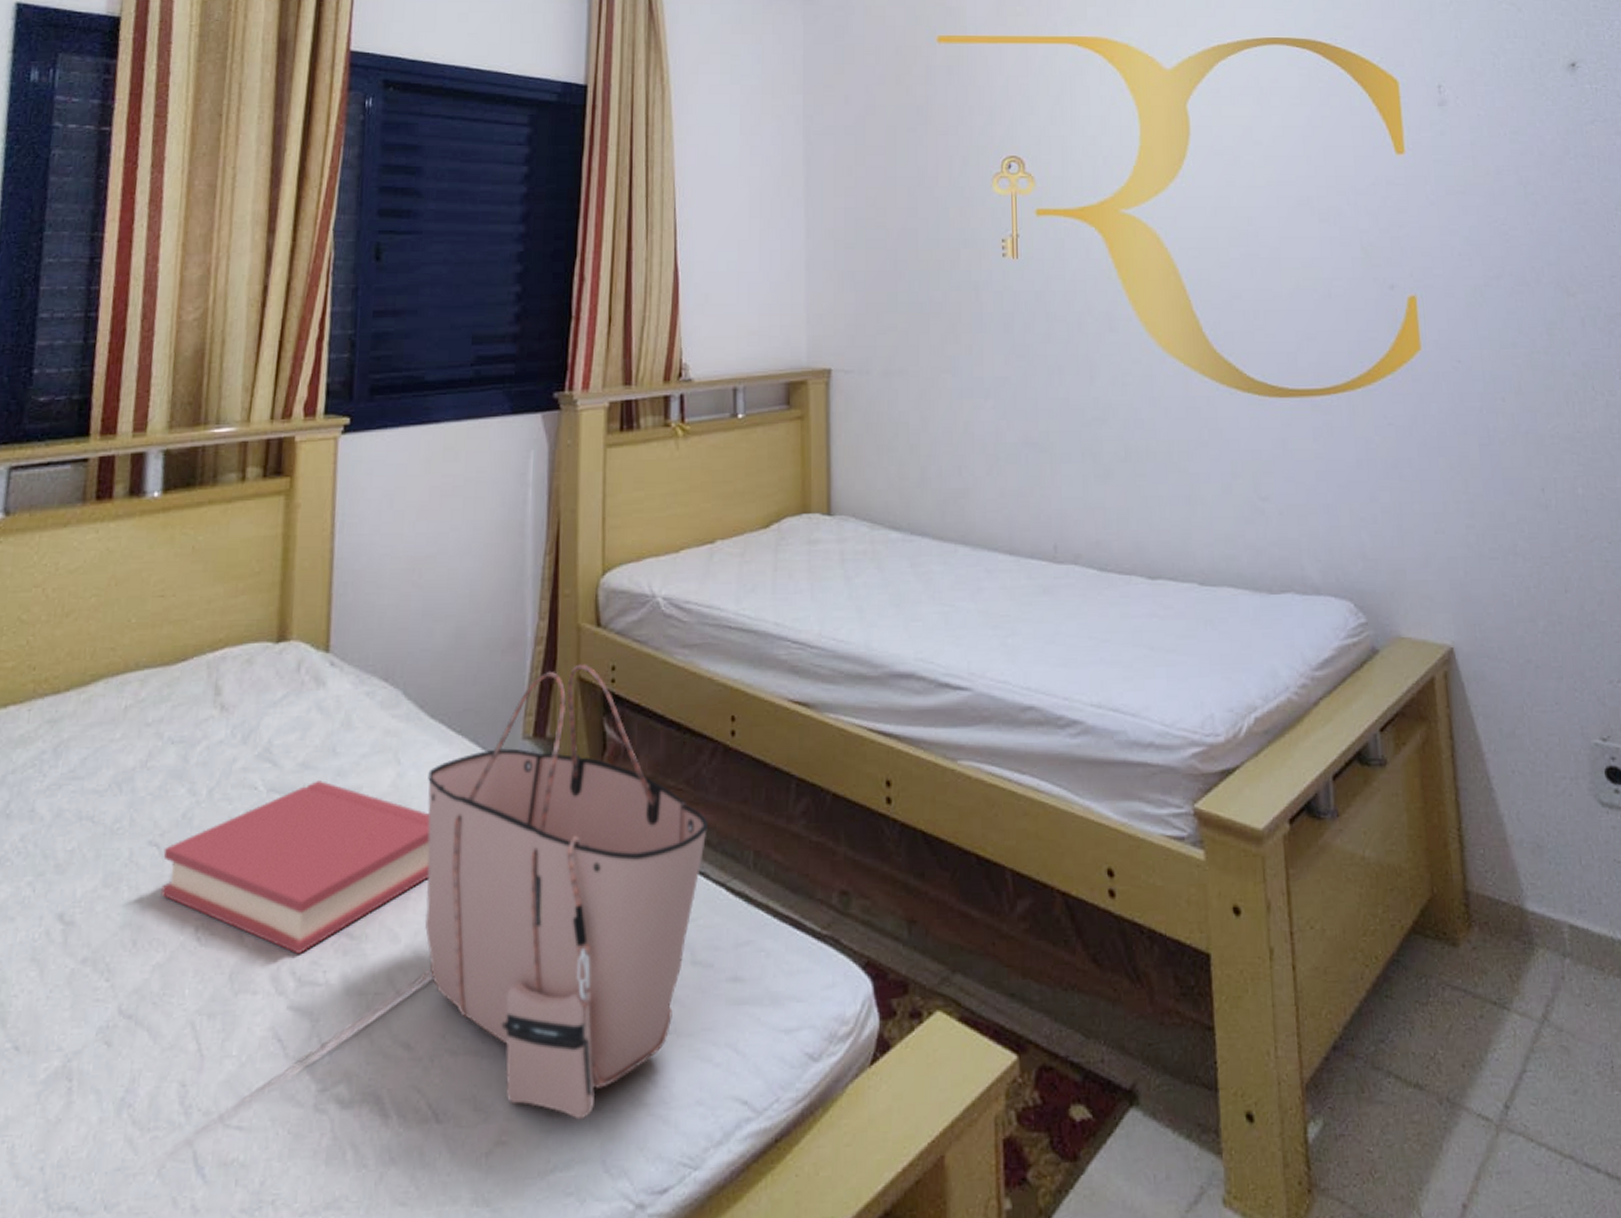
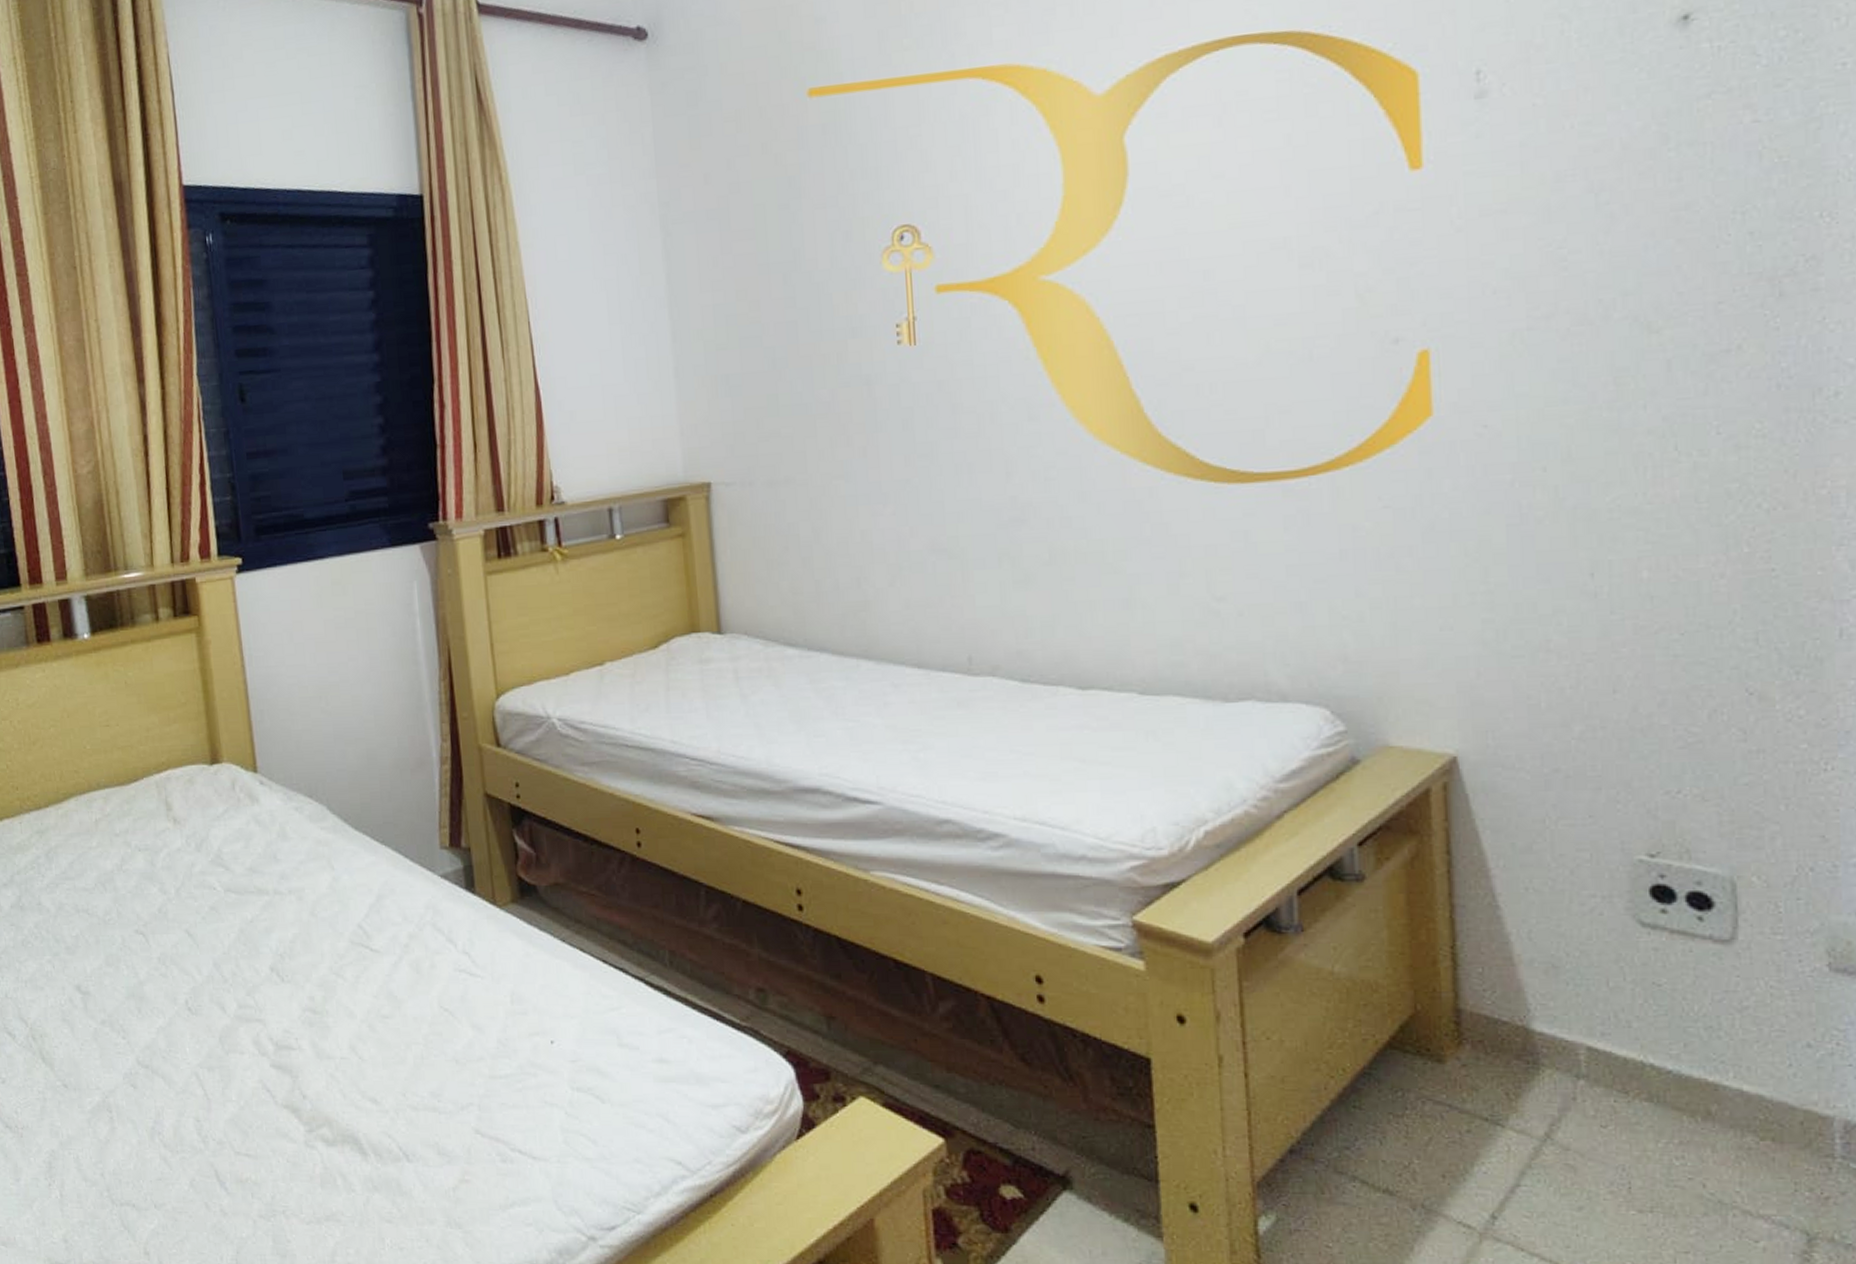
hardback book: present [161,780,430,954] -> none [148,883,373,1024]
tote bag: present [424,664,708,1120] -> none [360,781,622,1168]

